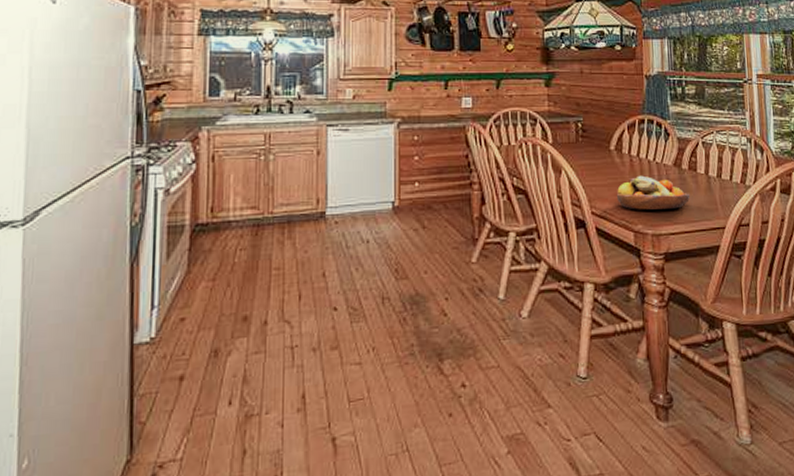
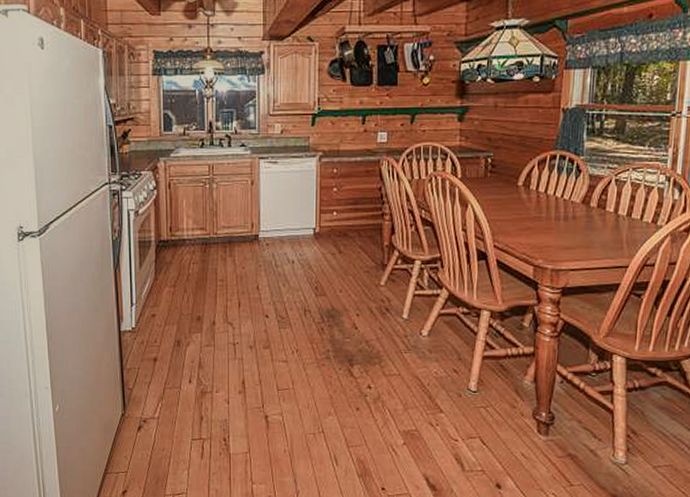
fruit bowl: present [616,175,691,210] -> none [519,212,596,246]

